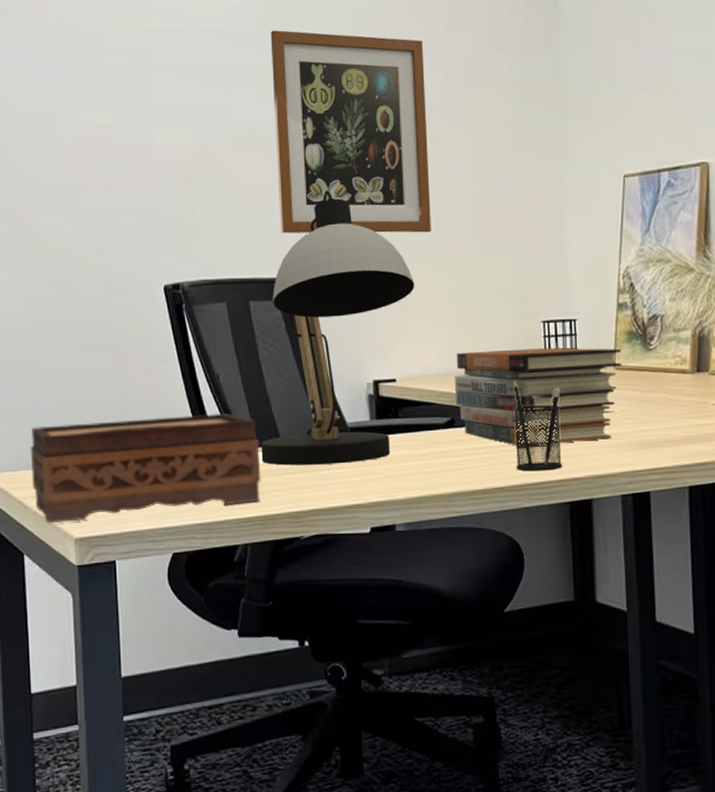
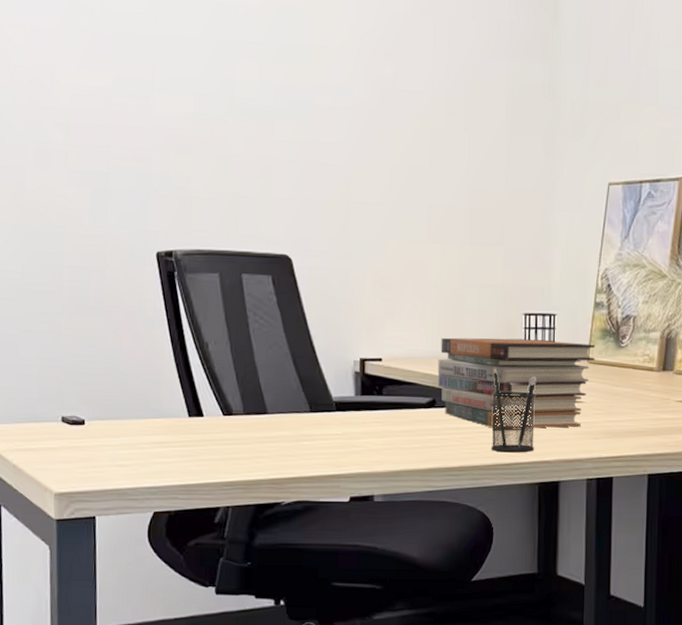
tissue box: present [30,414,261,524] -> none [11,380,246,478]
desk lamp: present [261,190,415,466] -> none [246,172,406,436]
wall art: present [270,30,431,235] -> none [276,10,427,222]

